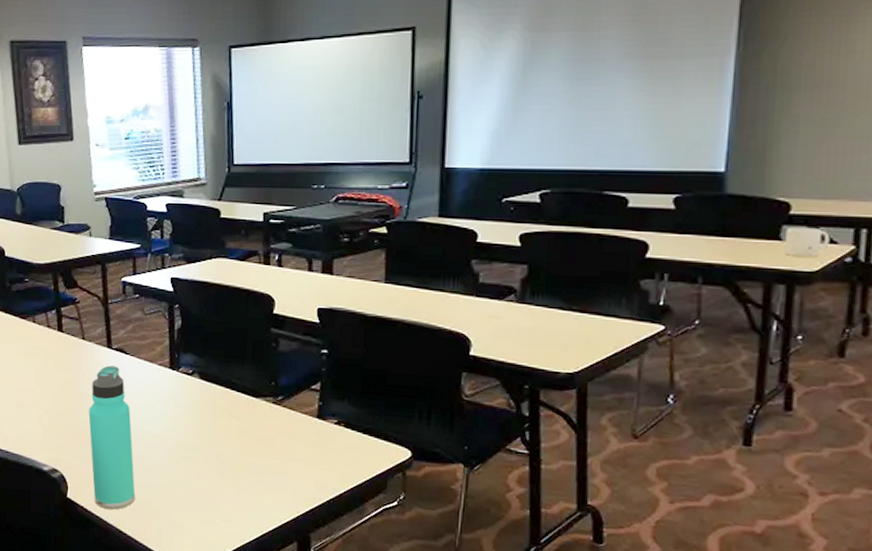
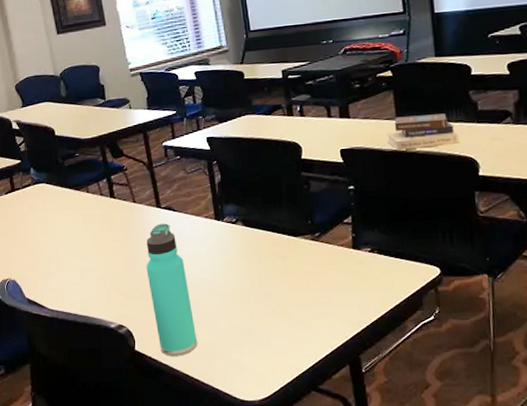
books: none [372,279,453,318] -> present [387,113,459,151]

